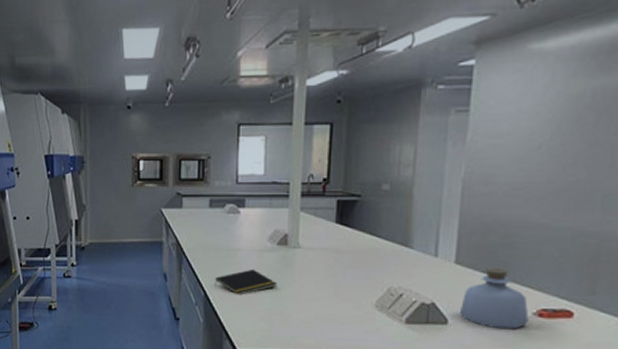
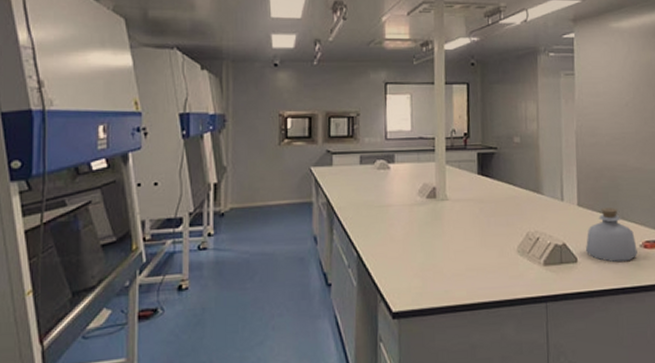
notepad: present [215,269,277,295] -> none [367,224,429,253]

